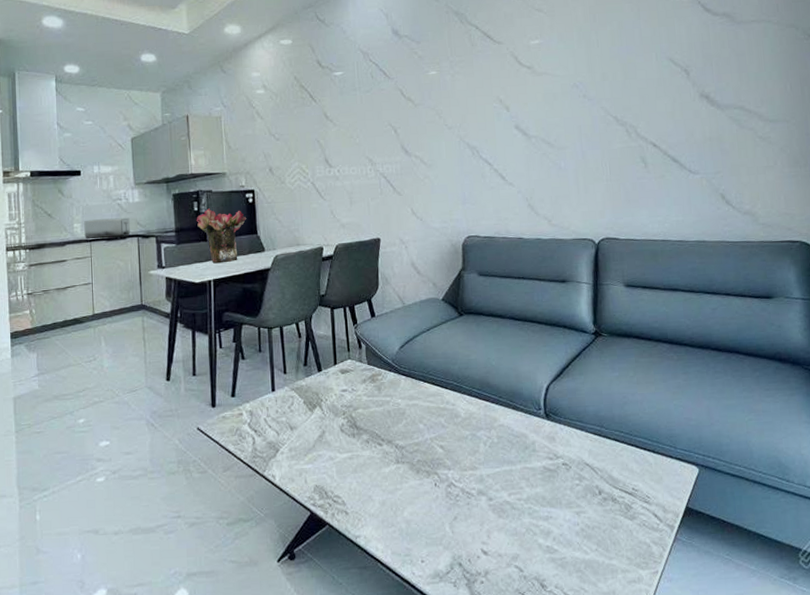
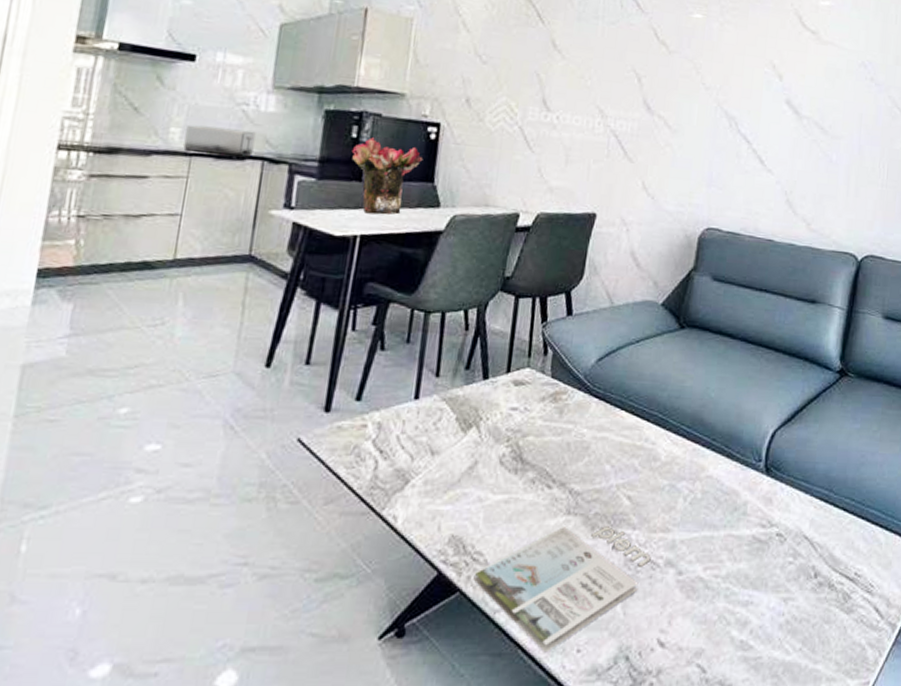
magazine: none [336,469,466,564] -> present [473,526,651,653]

